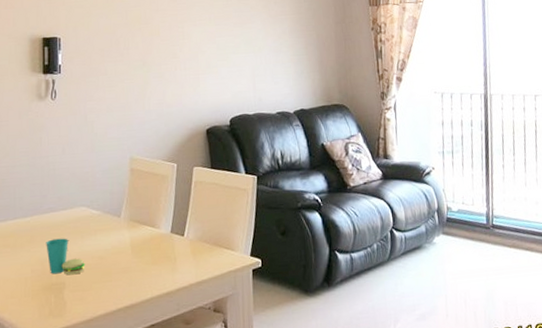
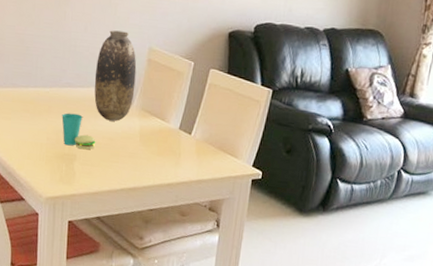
vase: none [77,146,121,239] -> present [94,30,137,122]

